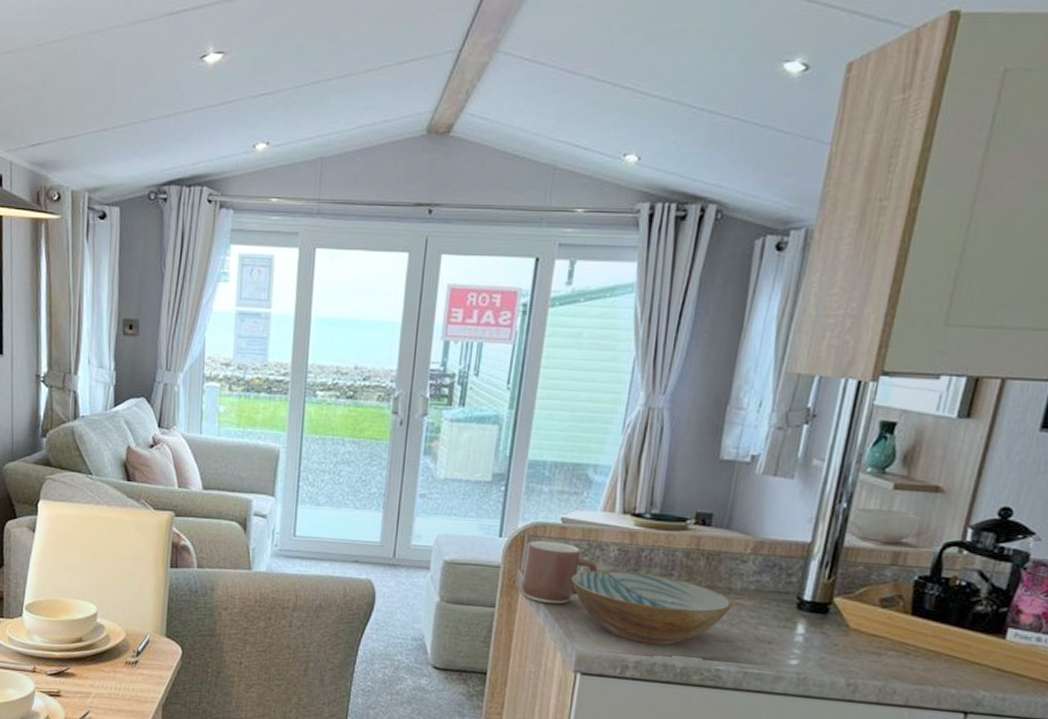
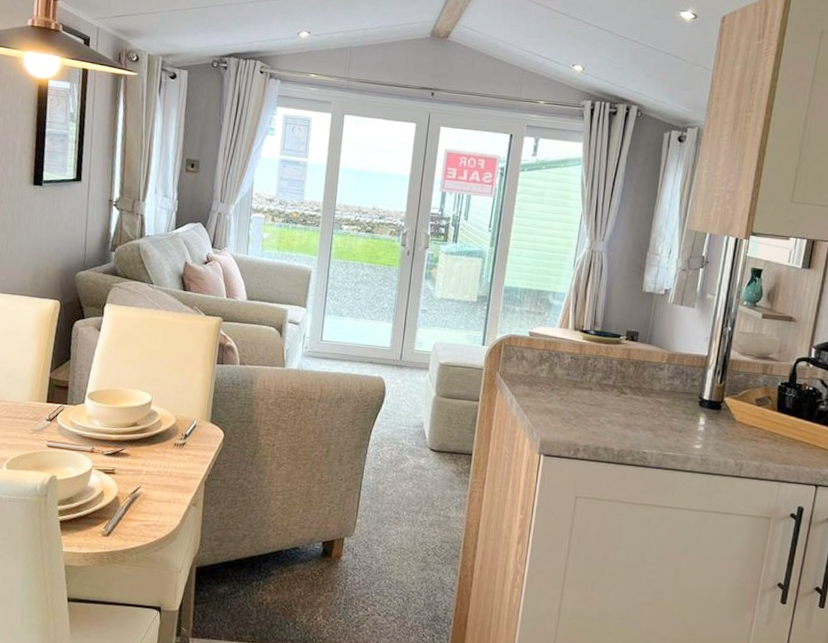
mug: present [522,540,598,605] -> none [499,349,556,400]
bowl: present [571,569,734,646] -> none [537,373,655,433]

